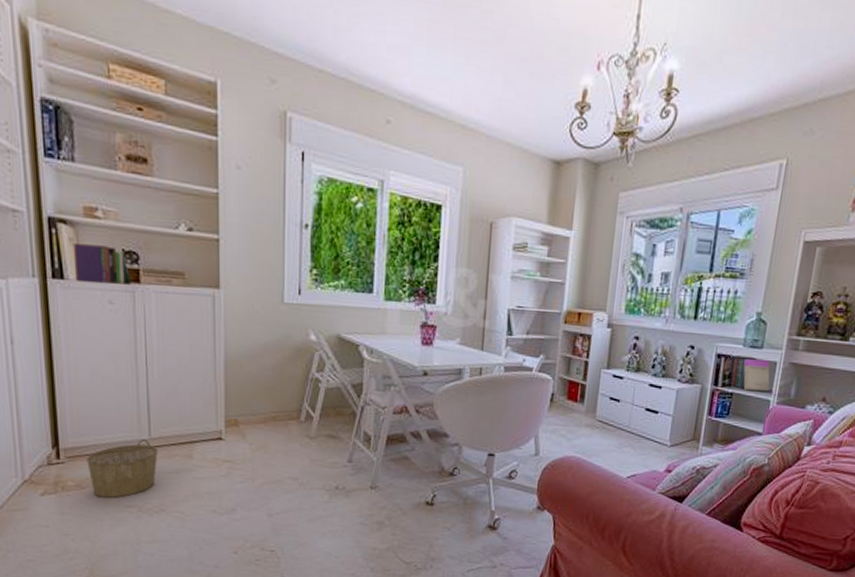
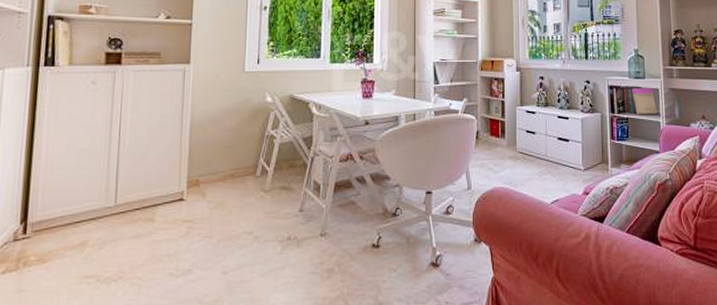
books: present [73,243,132,285] -> none [64,36,114,68]
basket: present [86,439,158,498] -> none [52,206,122,270]

